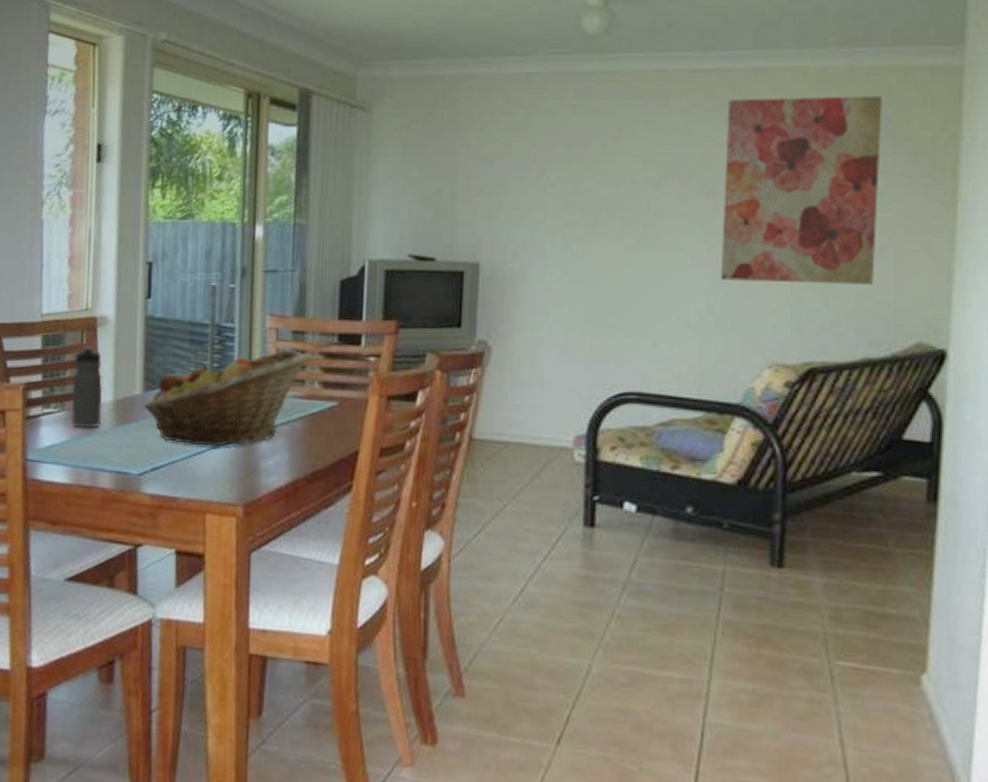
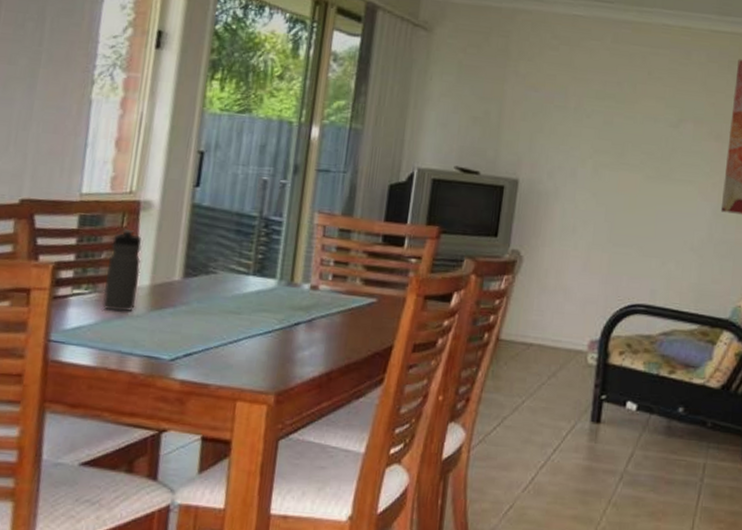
fruit basket: present [144,348,310,448] -> none [182,245,354,337]

